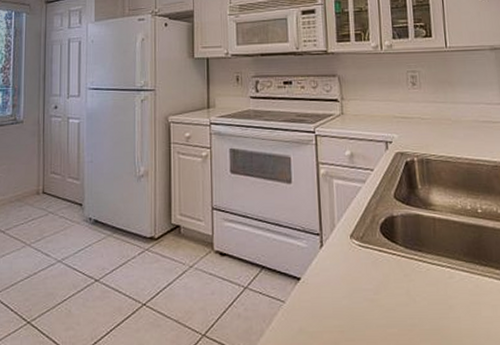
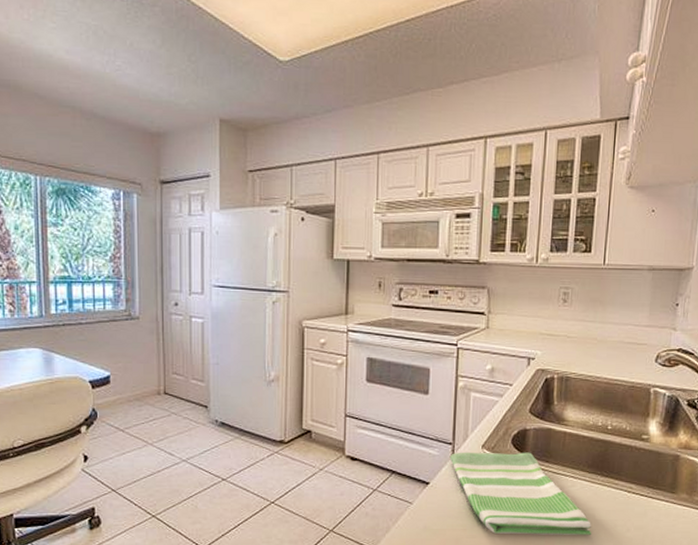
dish towel: none [318,241,481,336] -> present [449,452,592,535]

